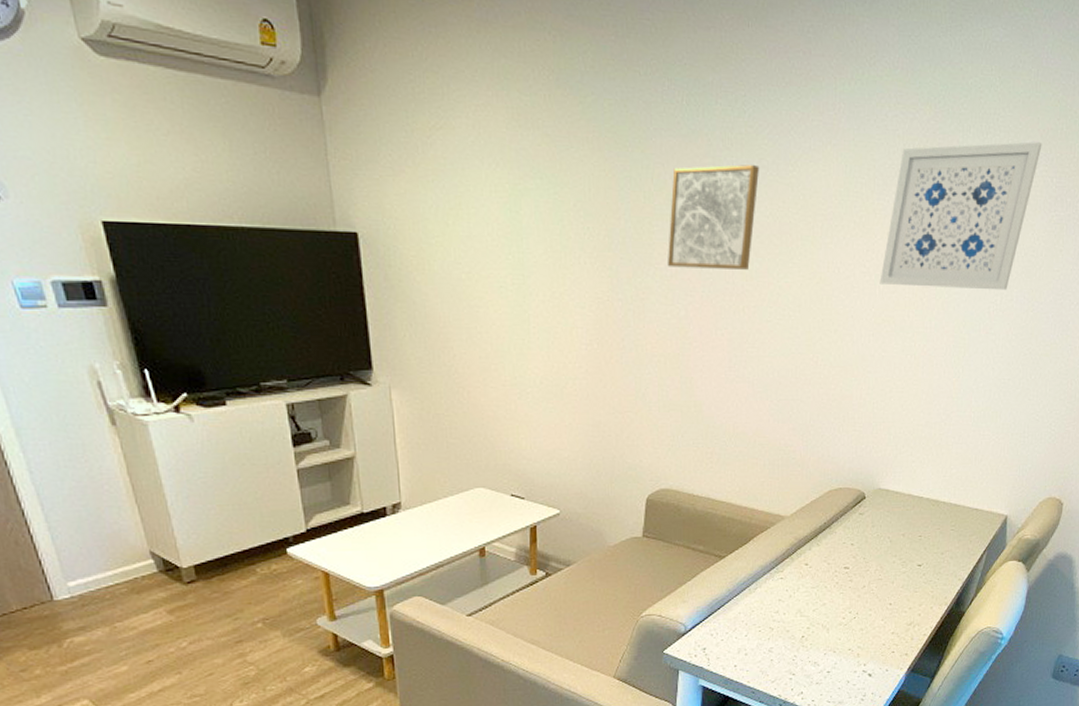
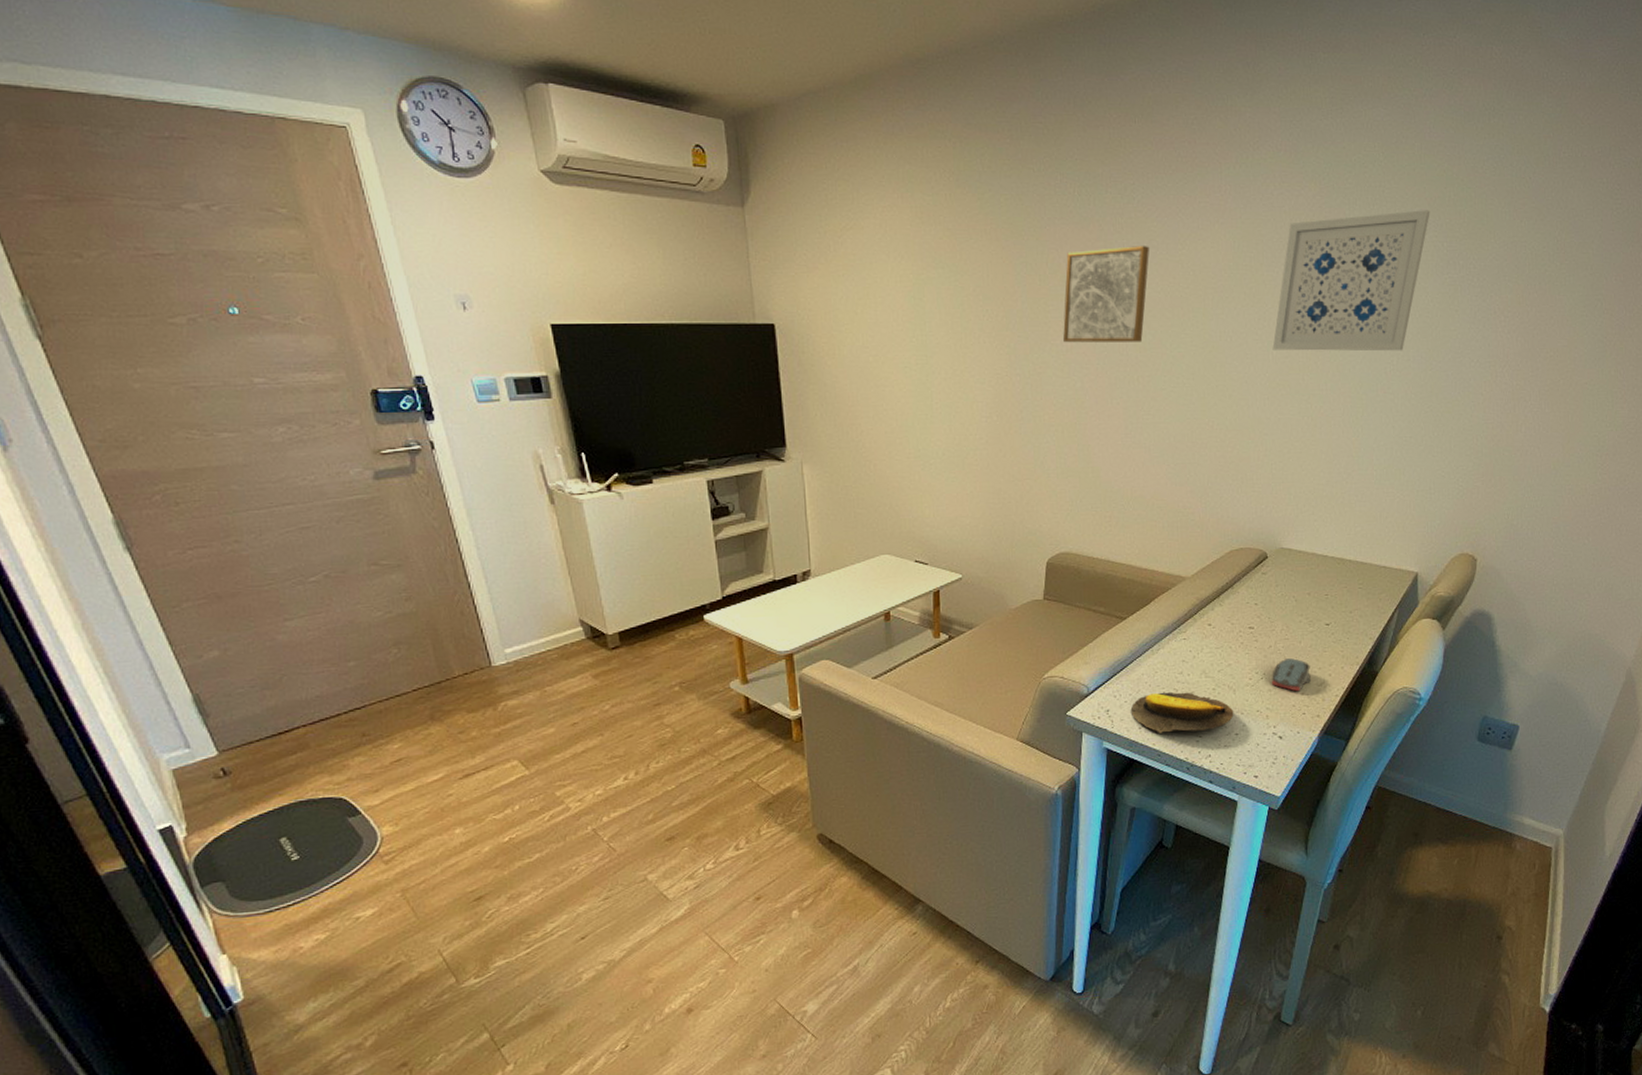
banana: none [728,630,827,671] -> present [1131,691,1234,733]
computer mouse: none [864,598,901,631] -> present [1272,658,1311,692]

